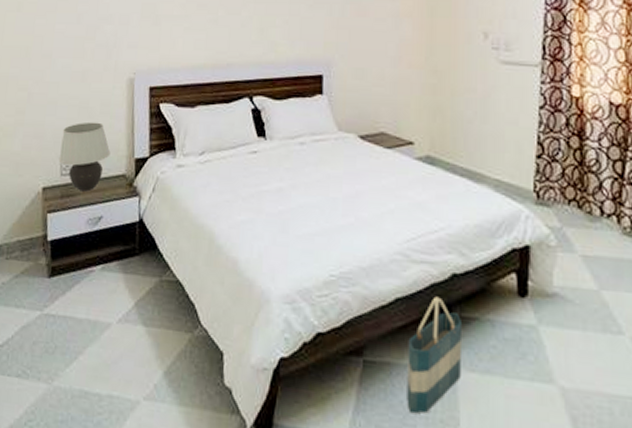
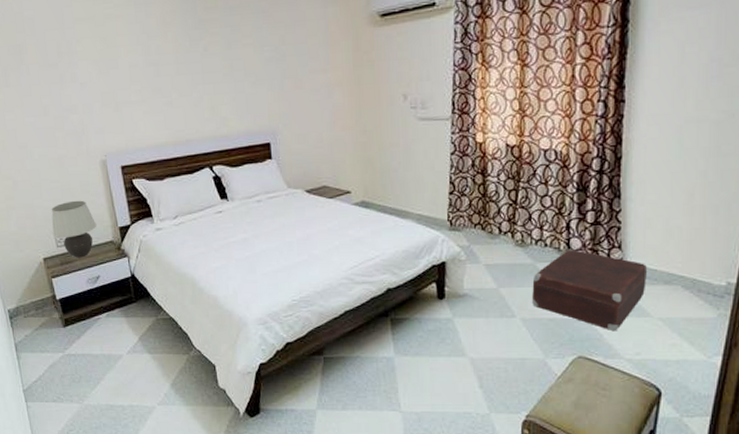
tote bag: present [407,296,463,414] -> none [356,306,397,389]

